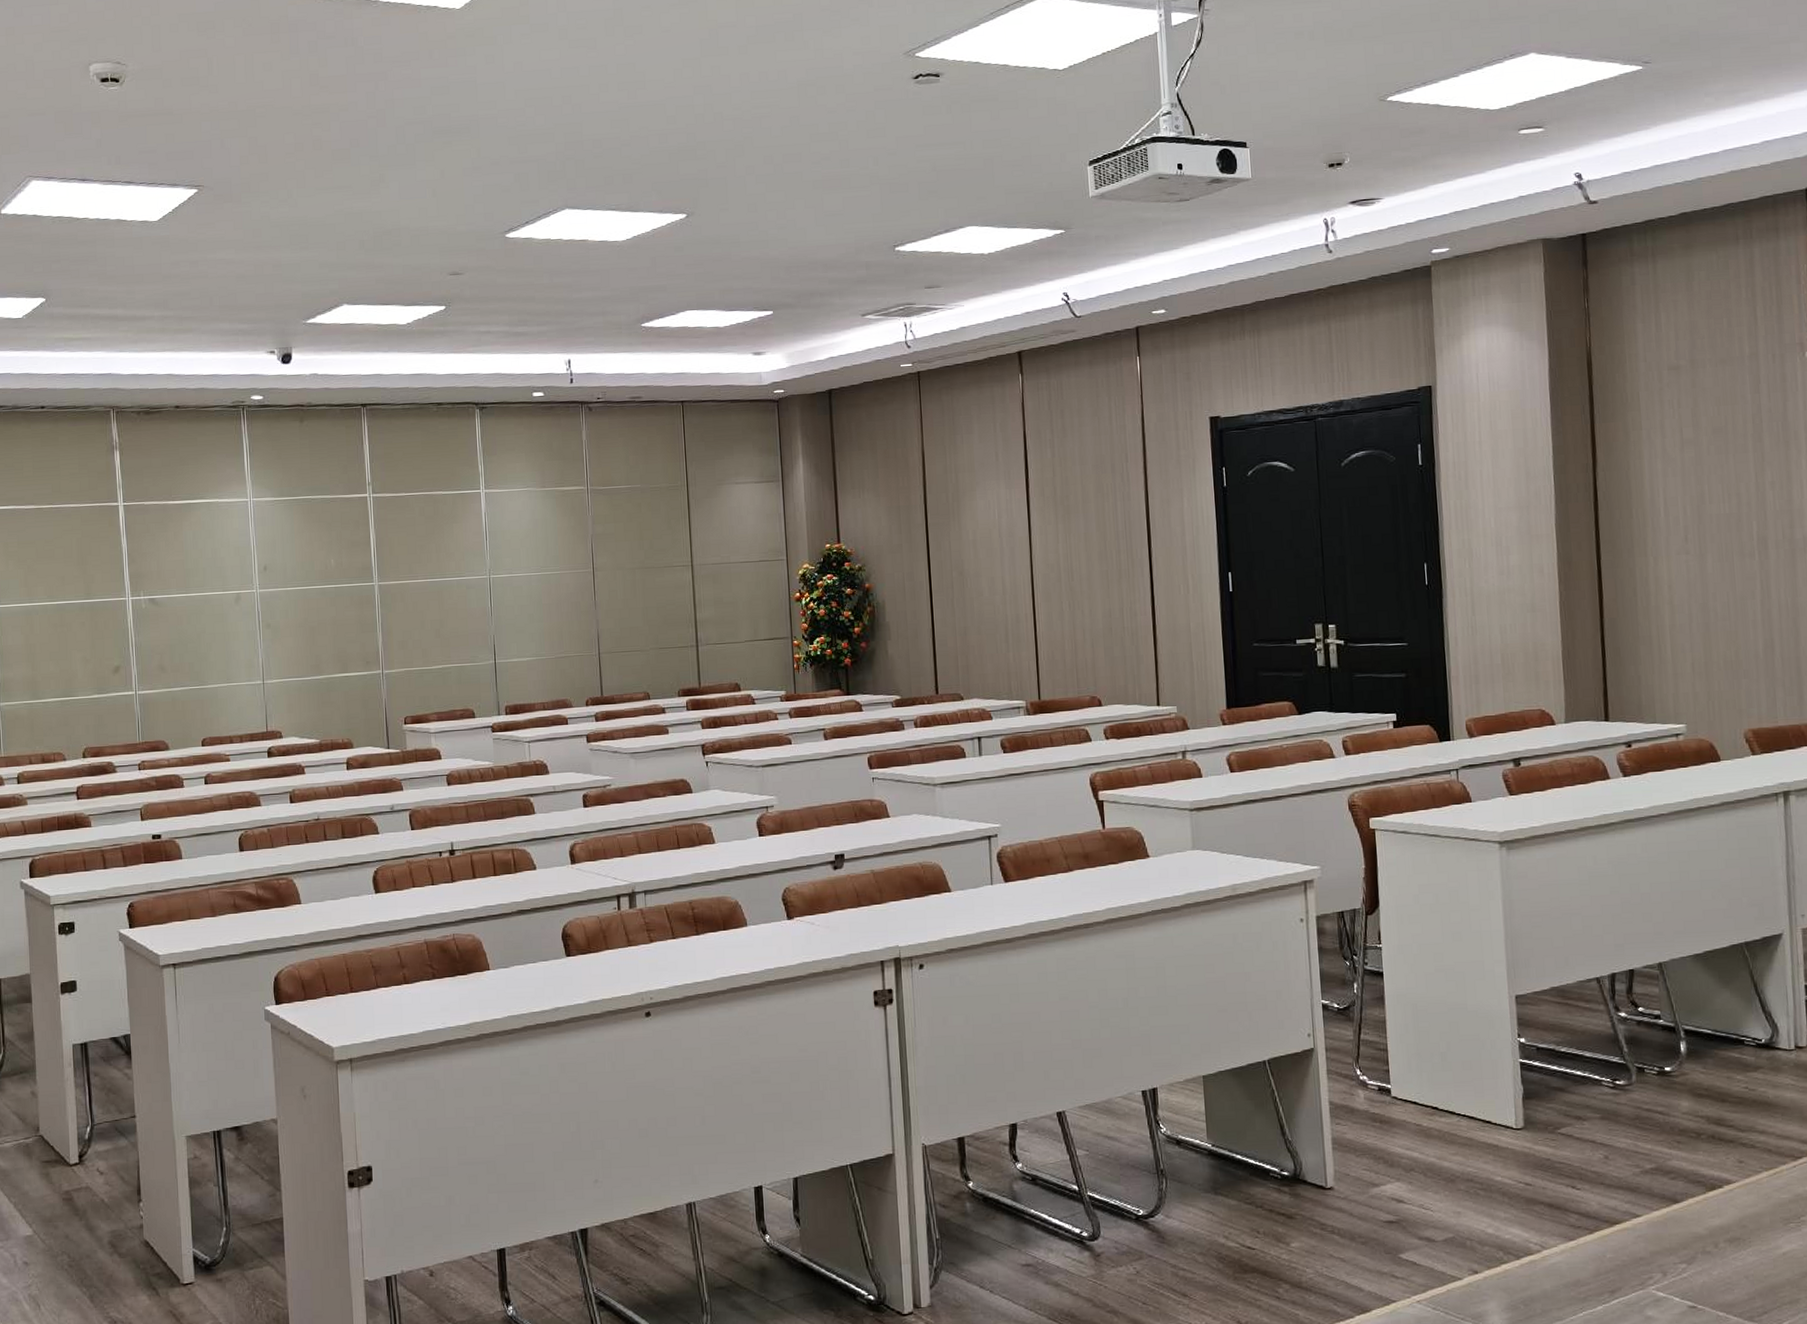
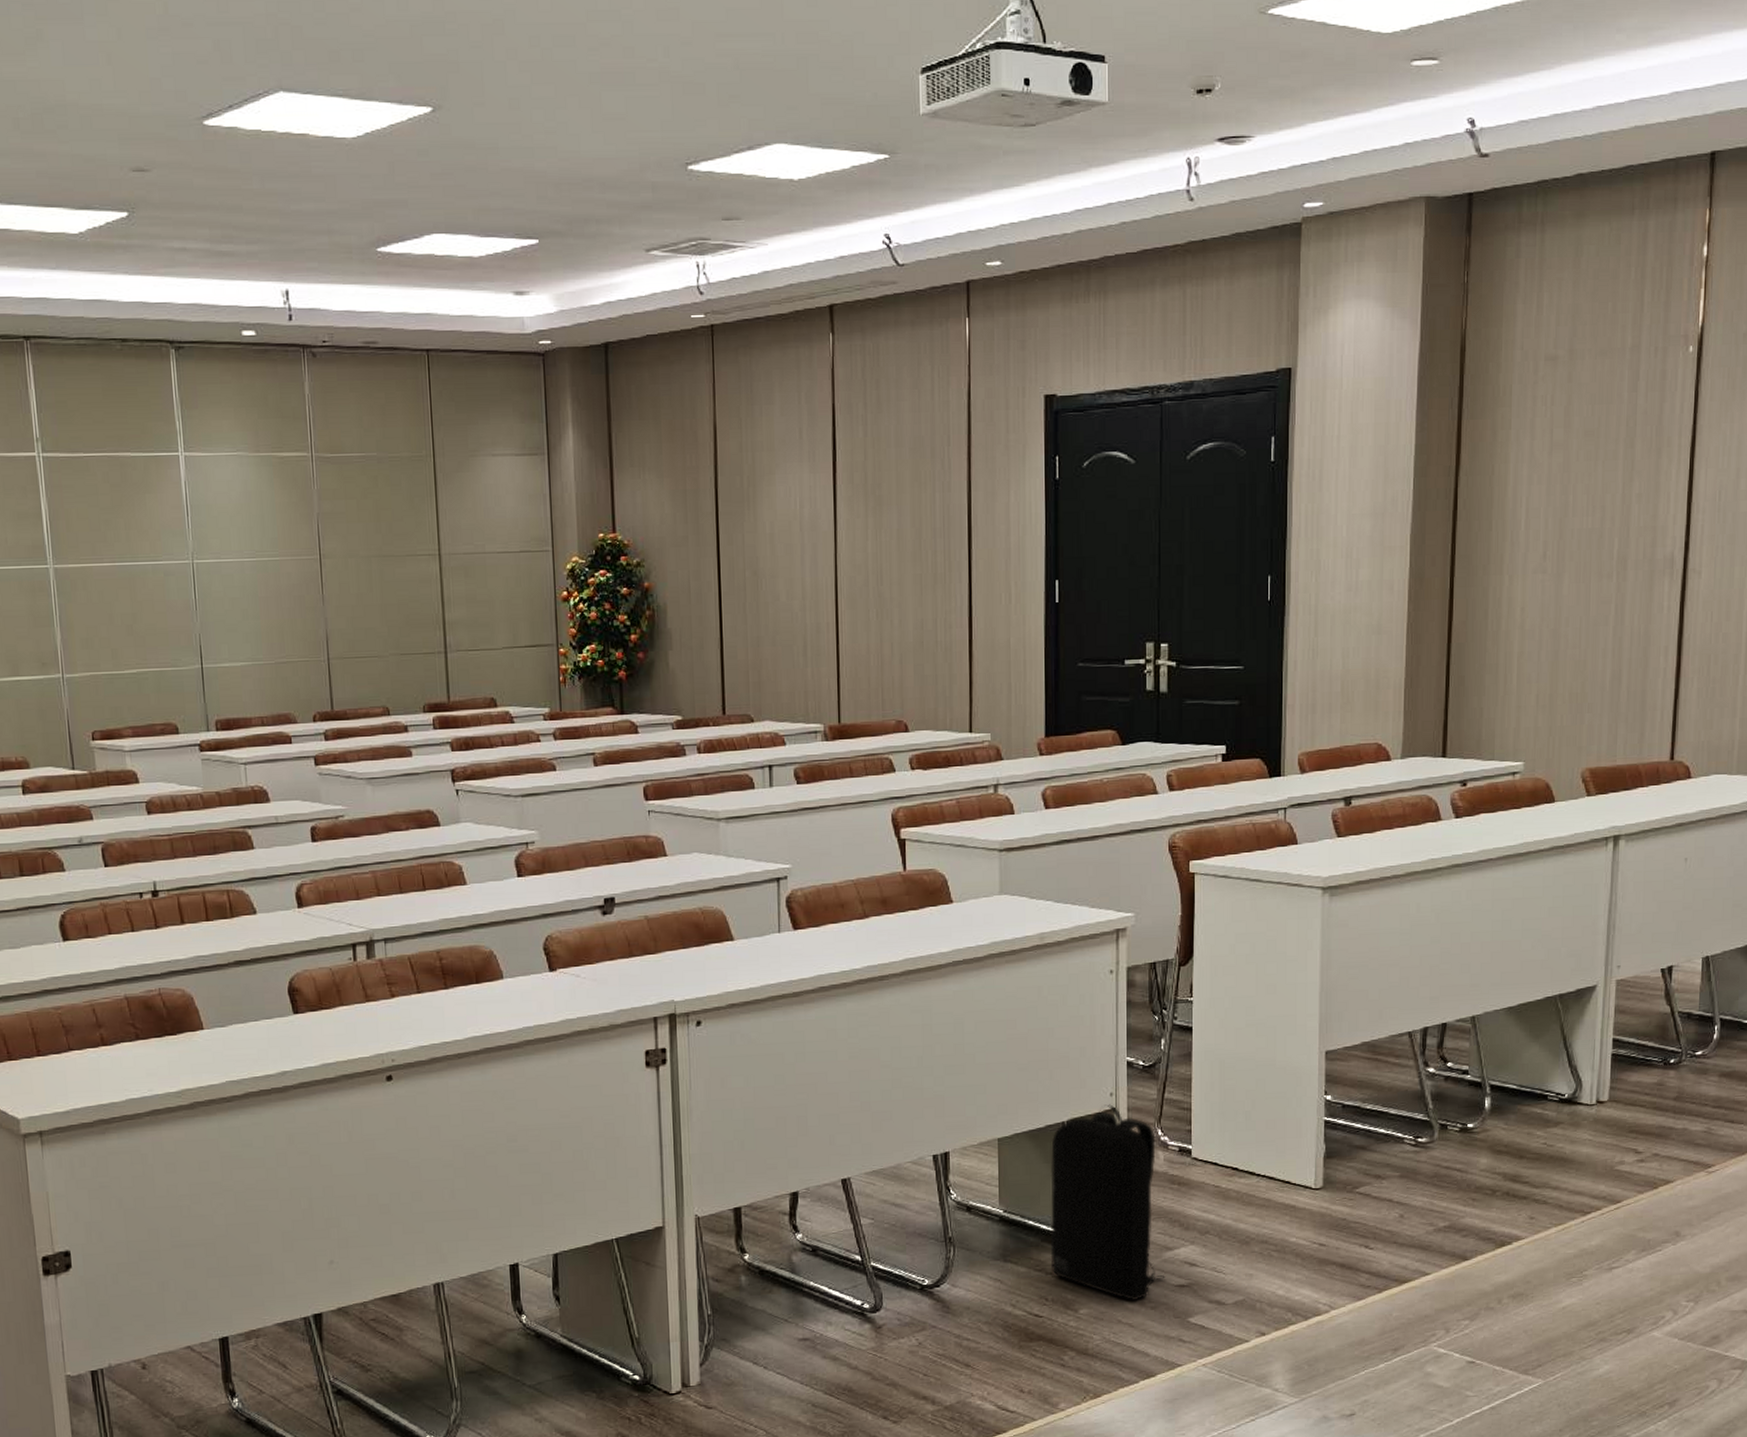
backpack: none [1254,1044,1374,1236] -> present [1050,1104,1165,1301]

